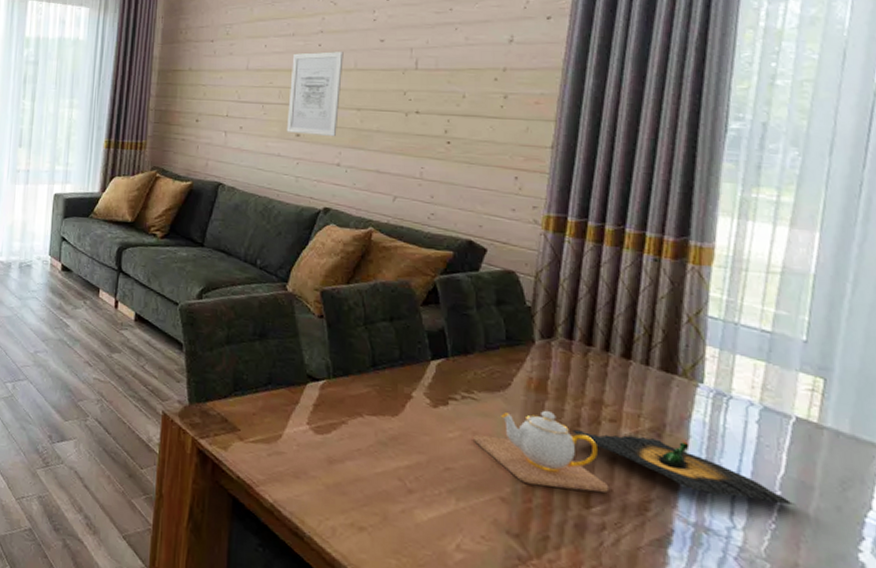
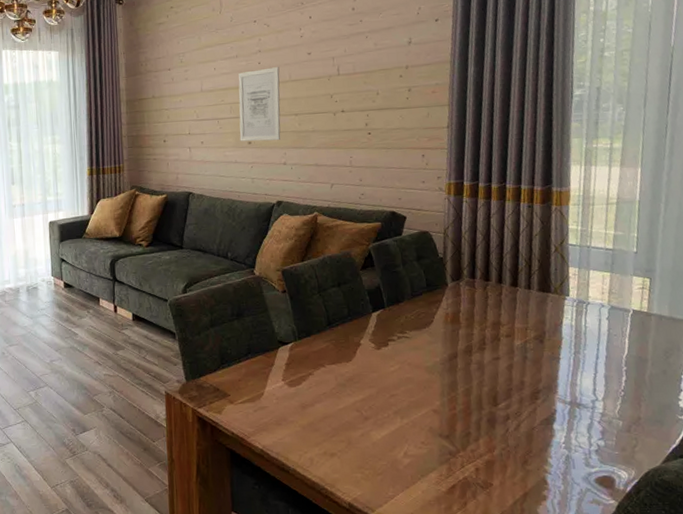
teapot: present [473,410,610,493] -> none [409,336,510,396]
tequila: present [572,429,795,505] -> none [480,342,636,378]

